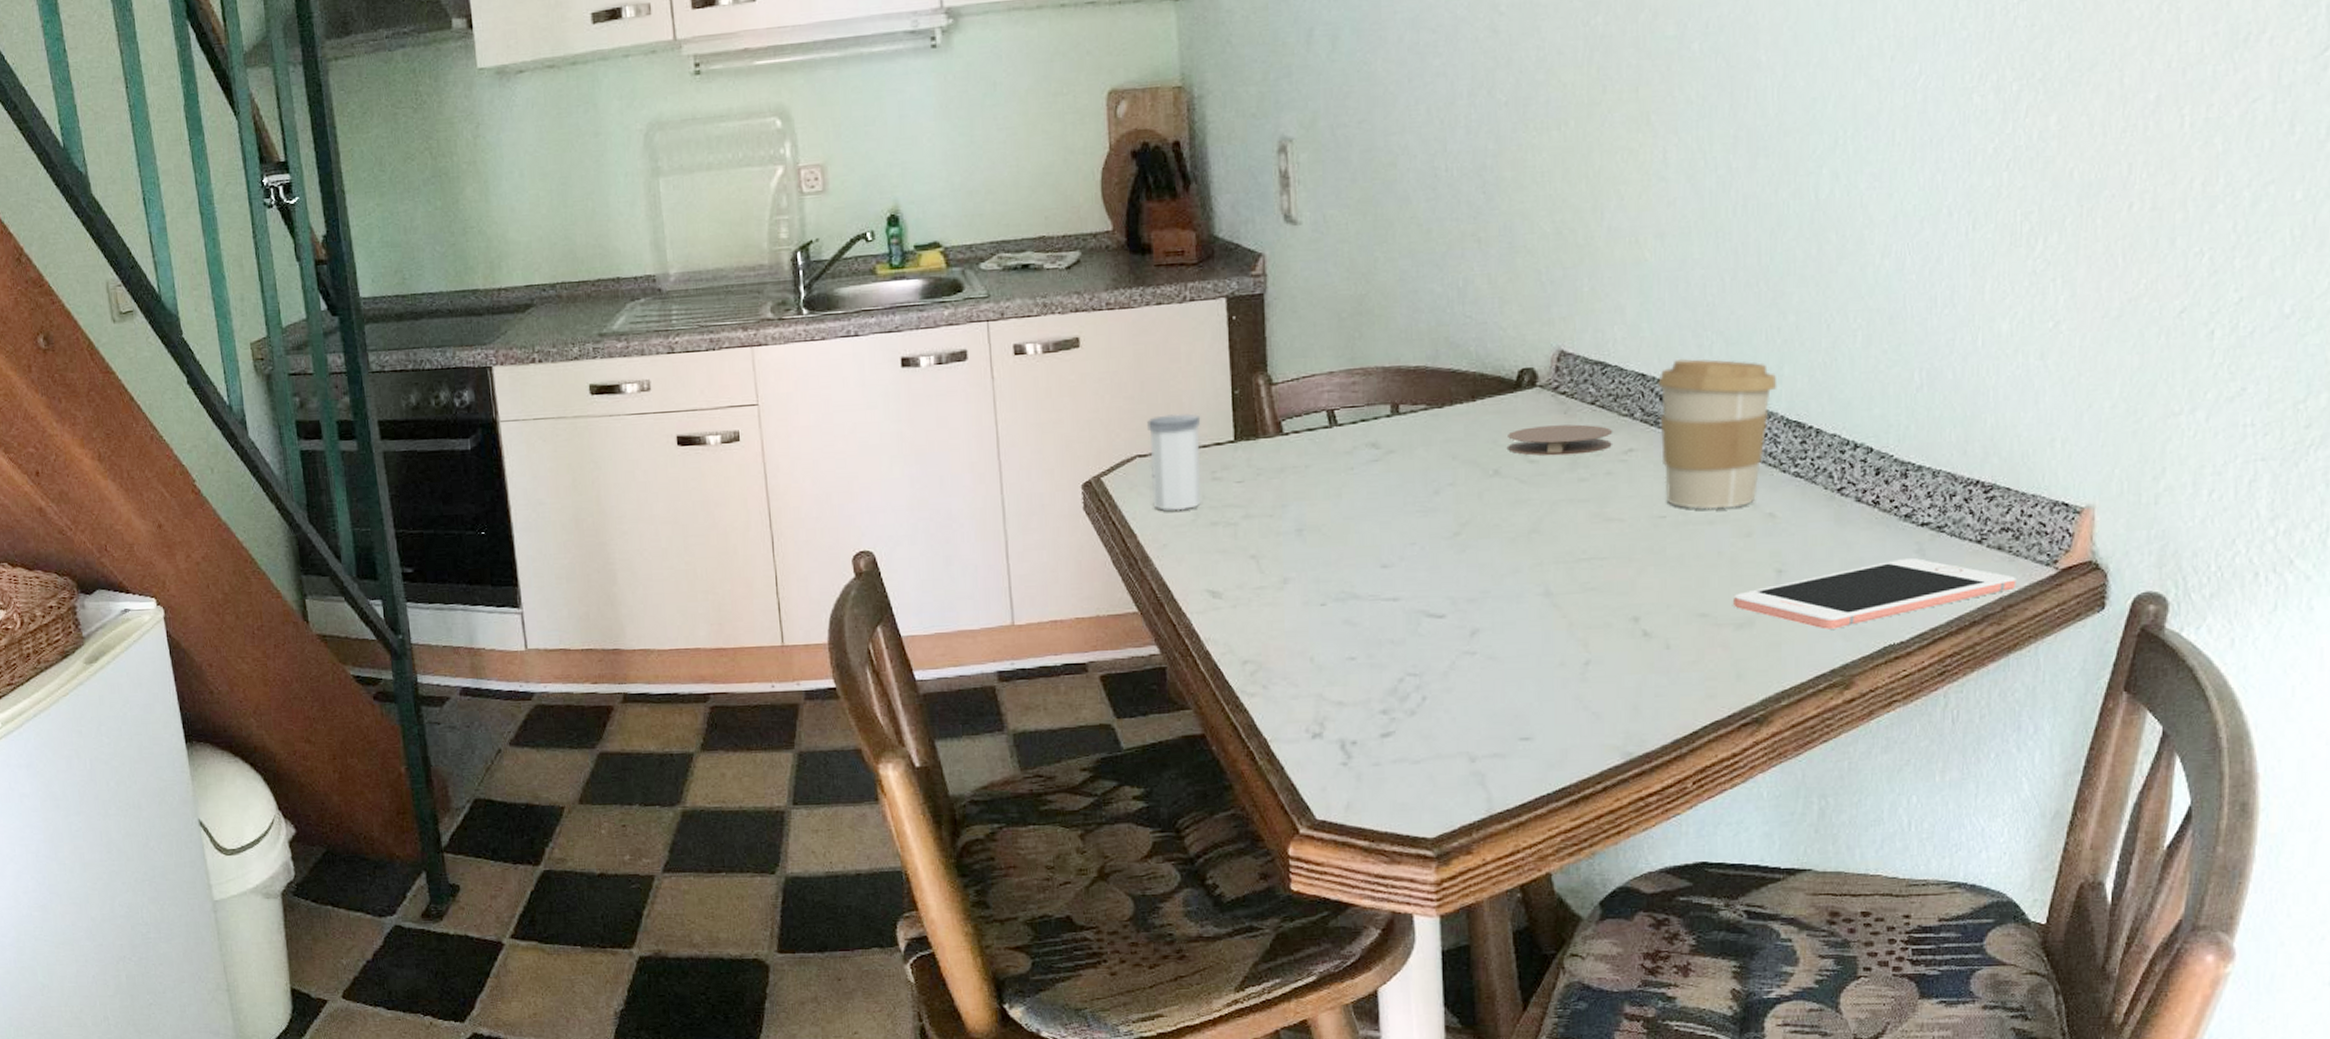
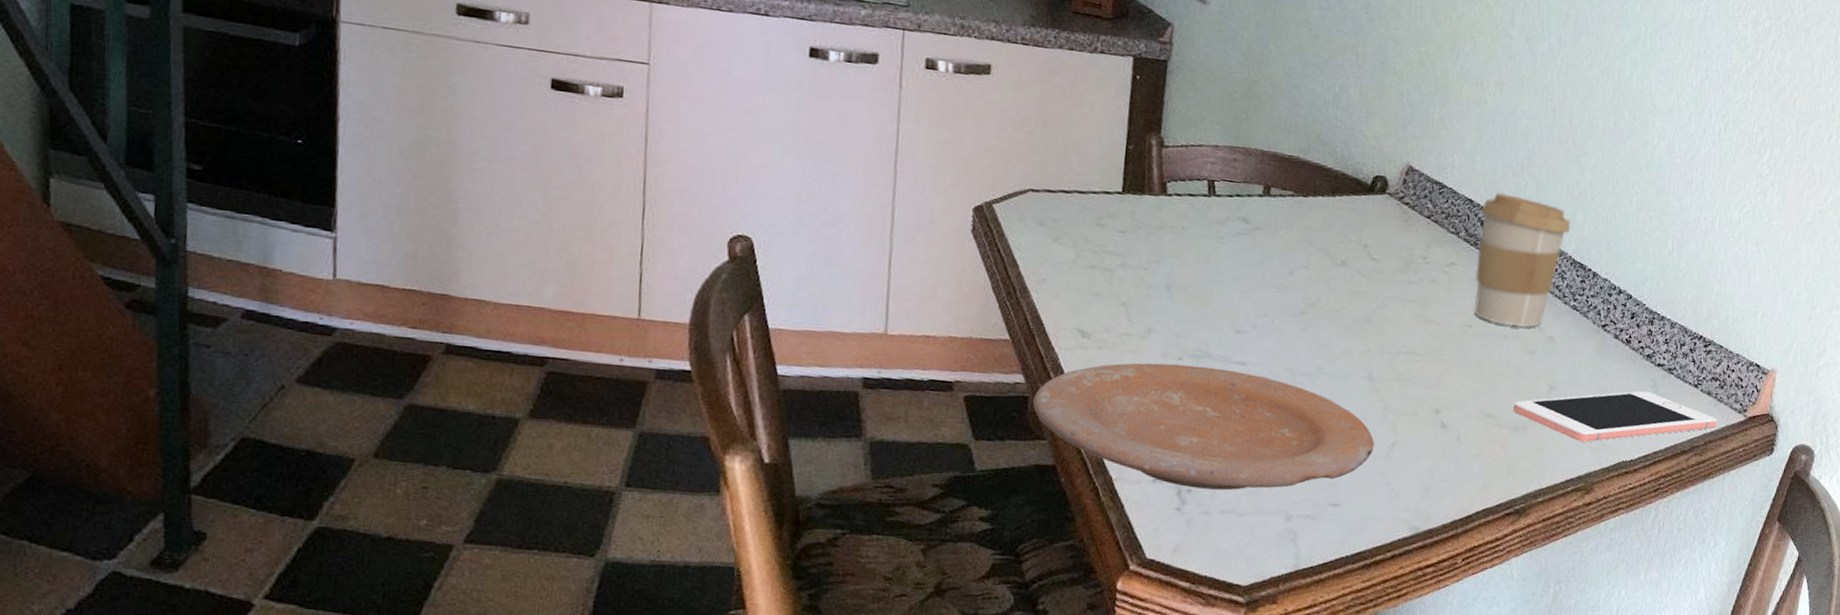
salt shaker: present [1147,413,1201,511] -> none [1038,155,1095,250]
plate: none [1172,608,1563,740] -> present [1033,363,1375,490]
coaster: present [1508,424,1612,456] -> none [1355,228,1440,260]

